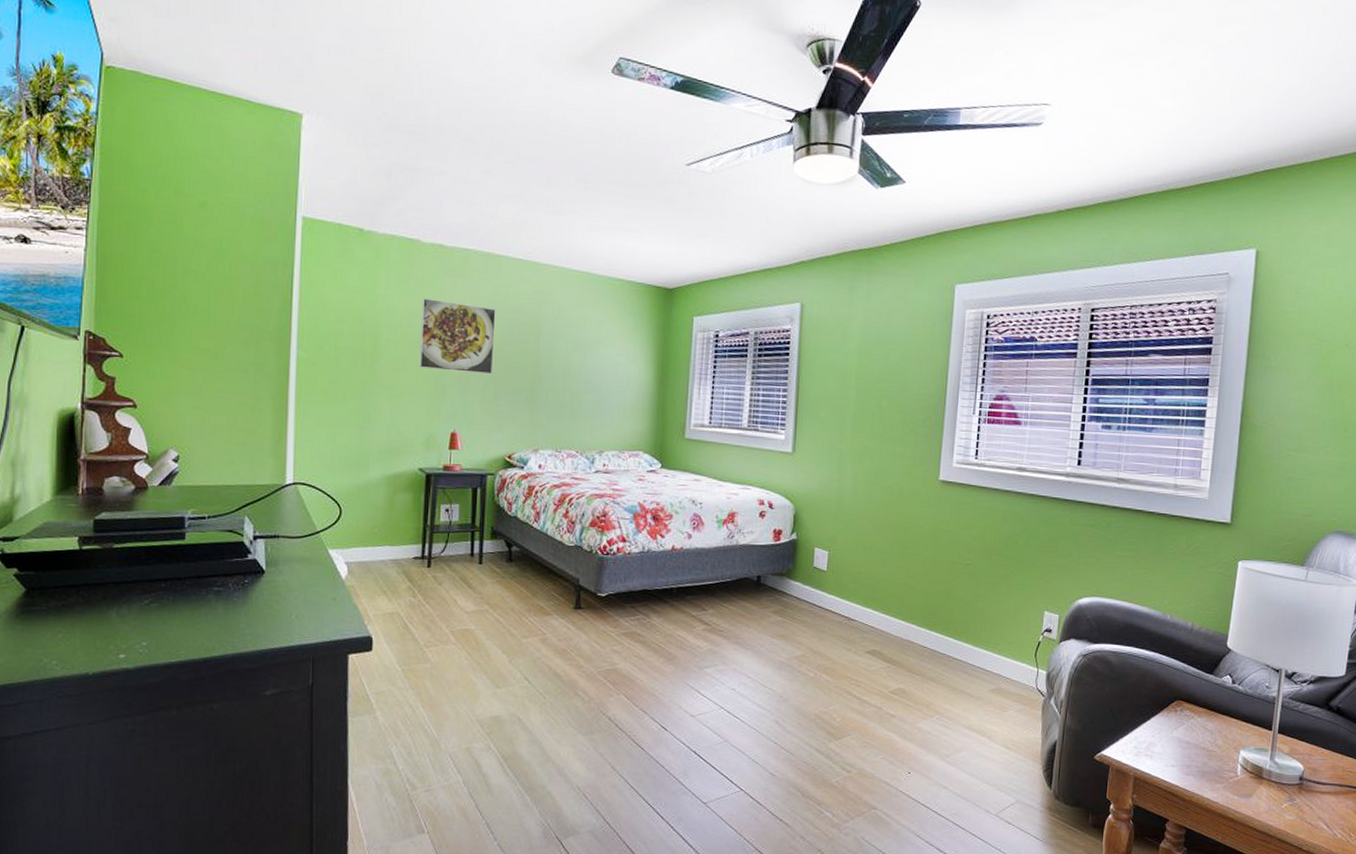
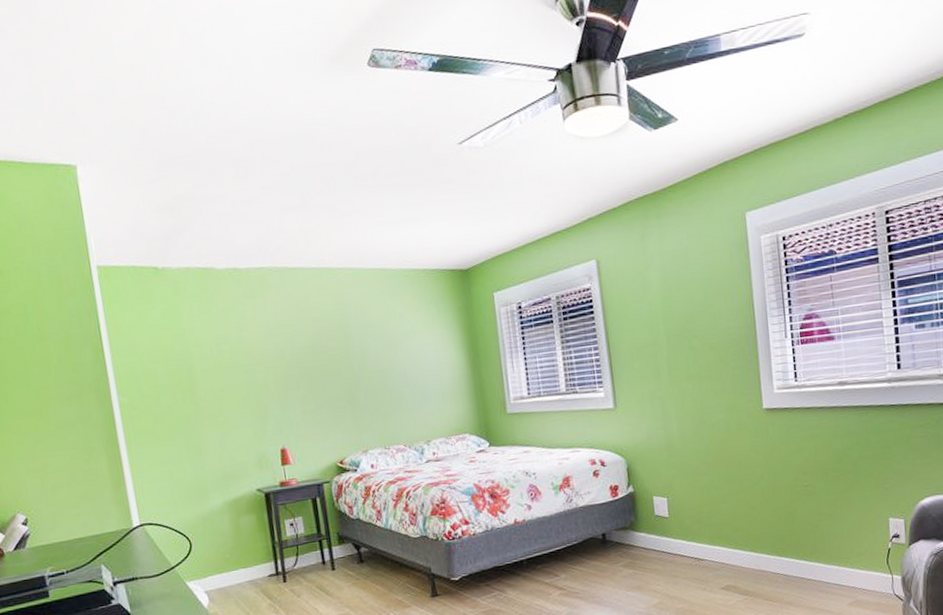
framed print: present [419,298,496,375] -> none [227,321,310,392]

